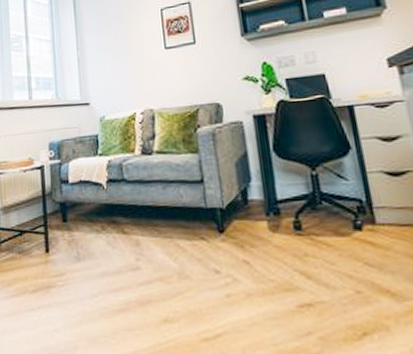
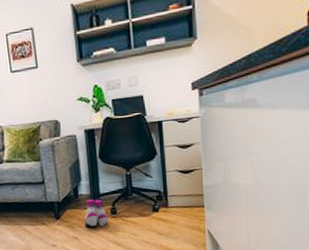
boots: none [257,206,291,247] -> present [84,199,109,227]

